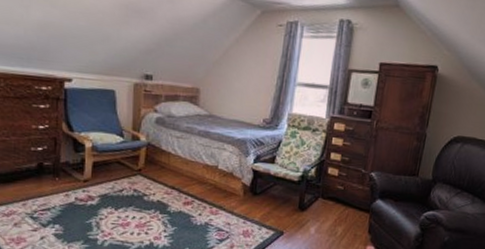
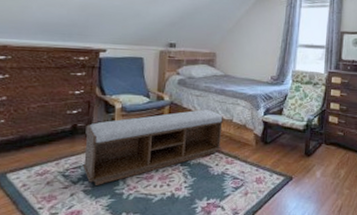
bench: none [52,153,207,230] -> present [82,109,223,185]

